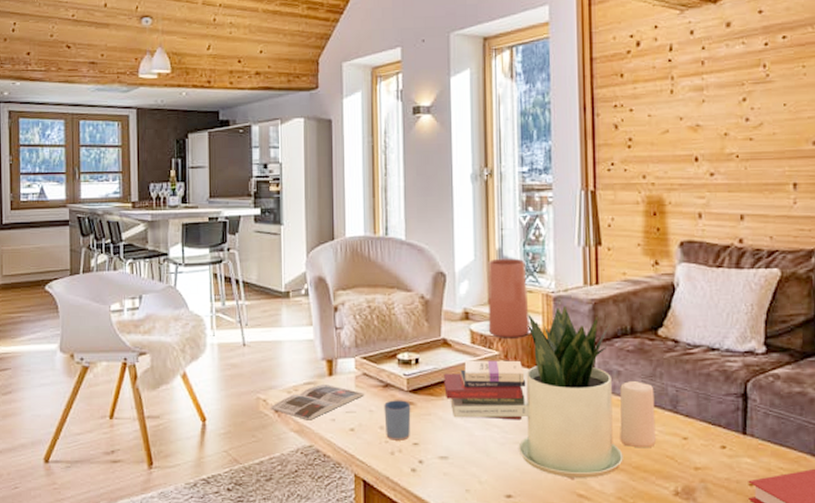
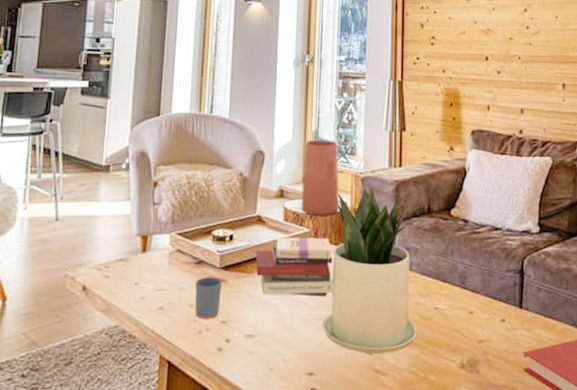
magazine: present [270,385,365,420] -> none [77,261,178,299]
candle: present [619,380,657,448] -> none [415,257,447,323]

